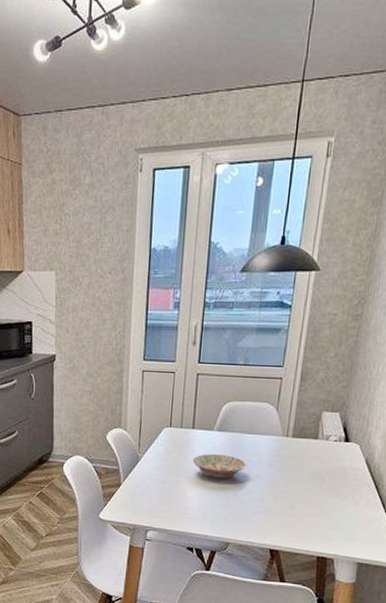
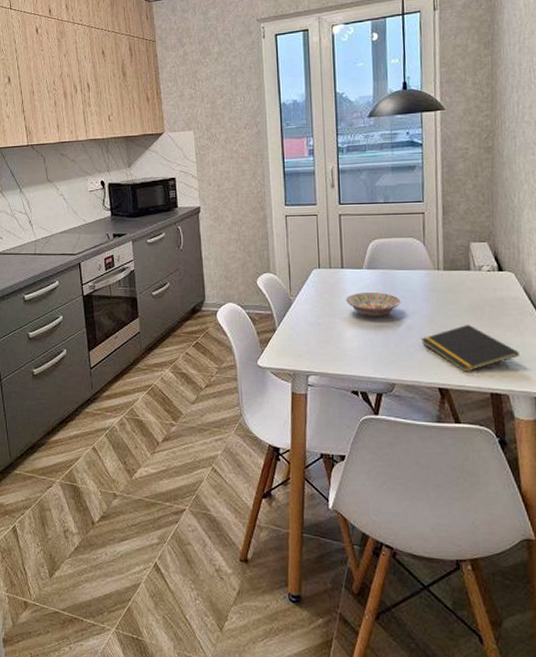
notepad: none [259,491,351,536] -> present [420,324,520,372]

